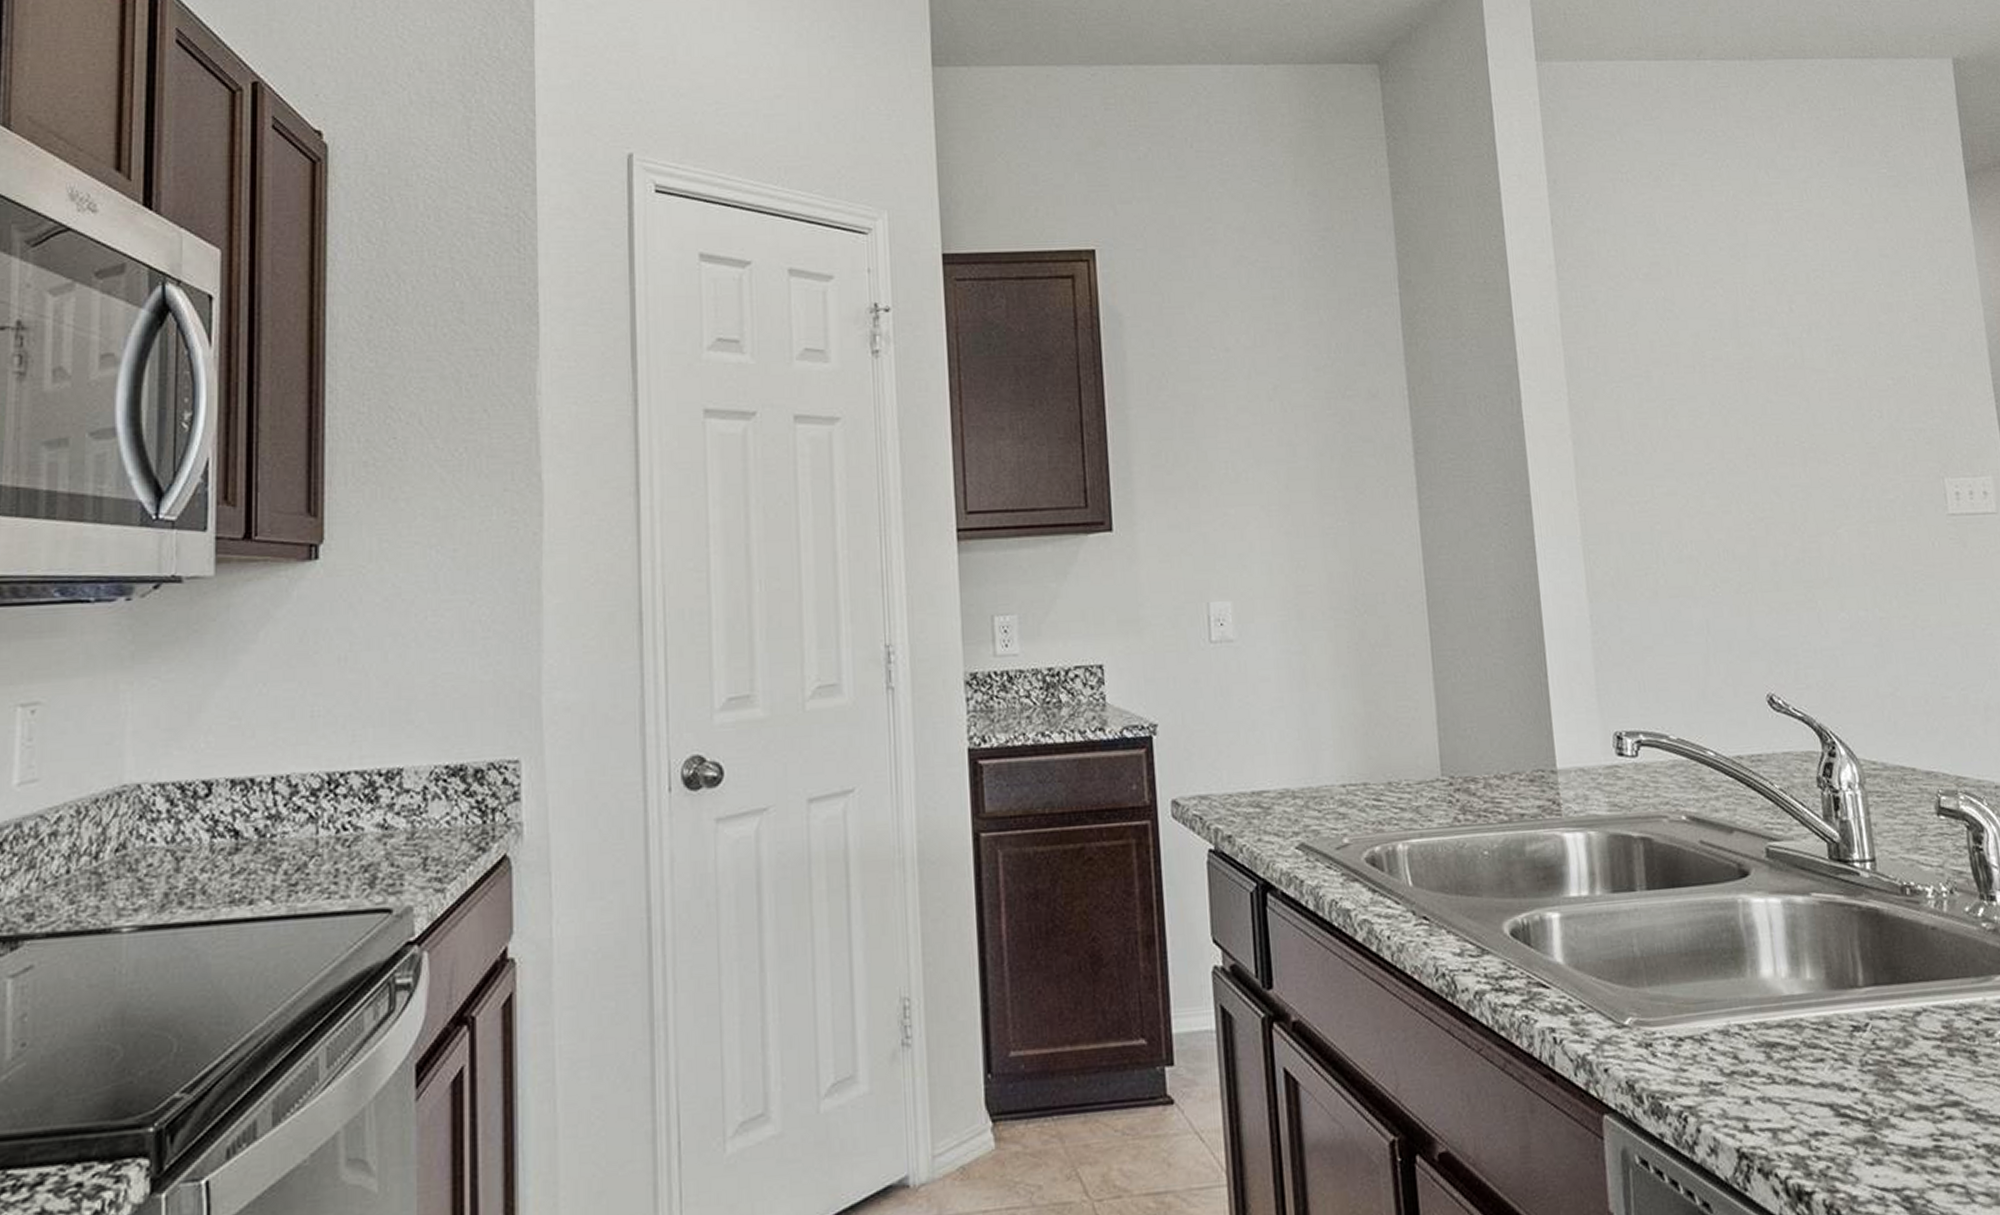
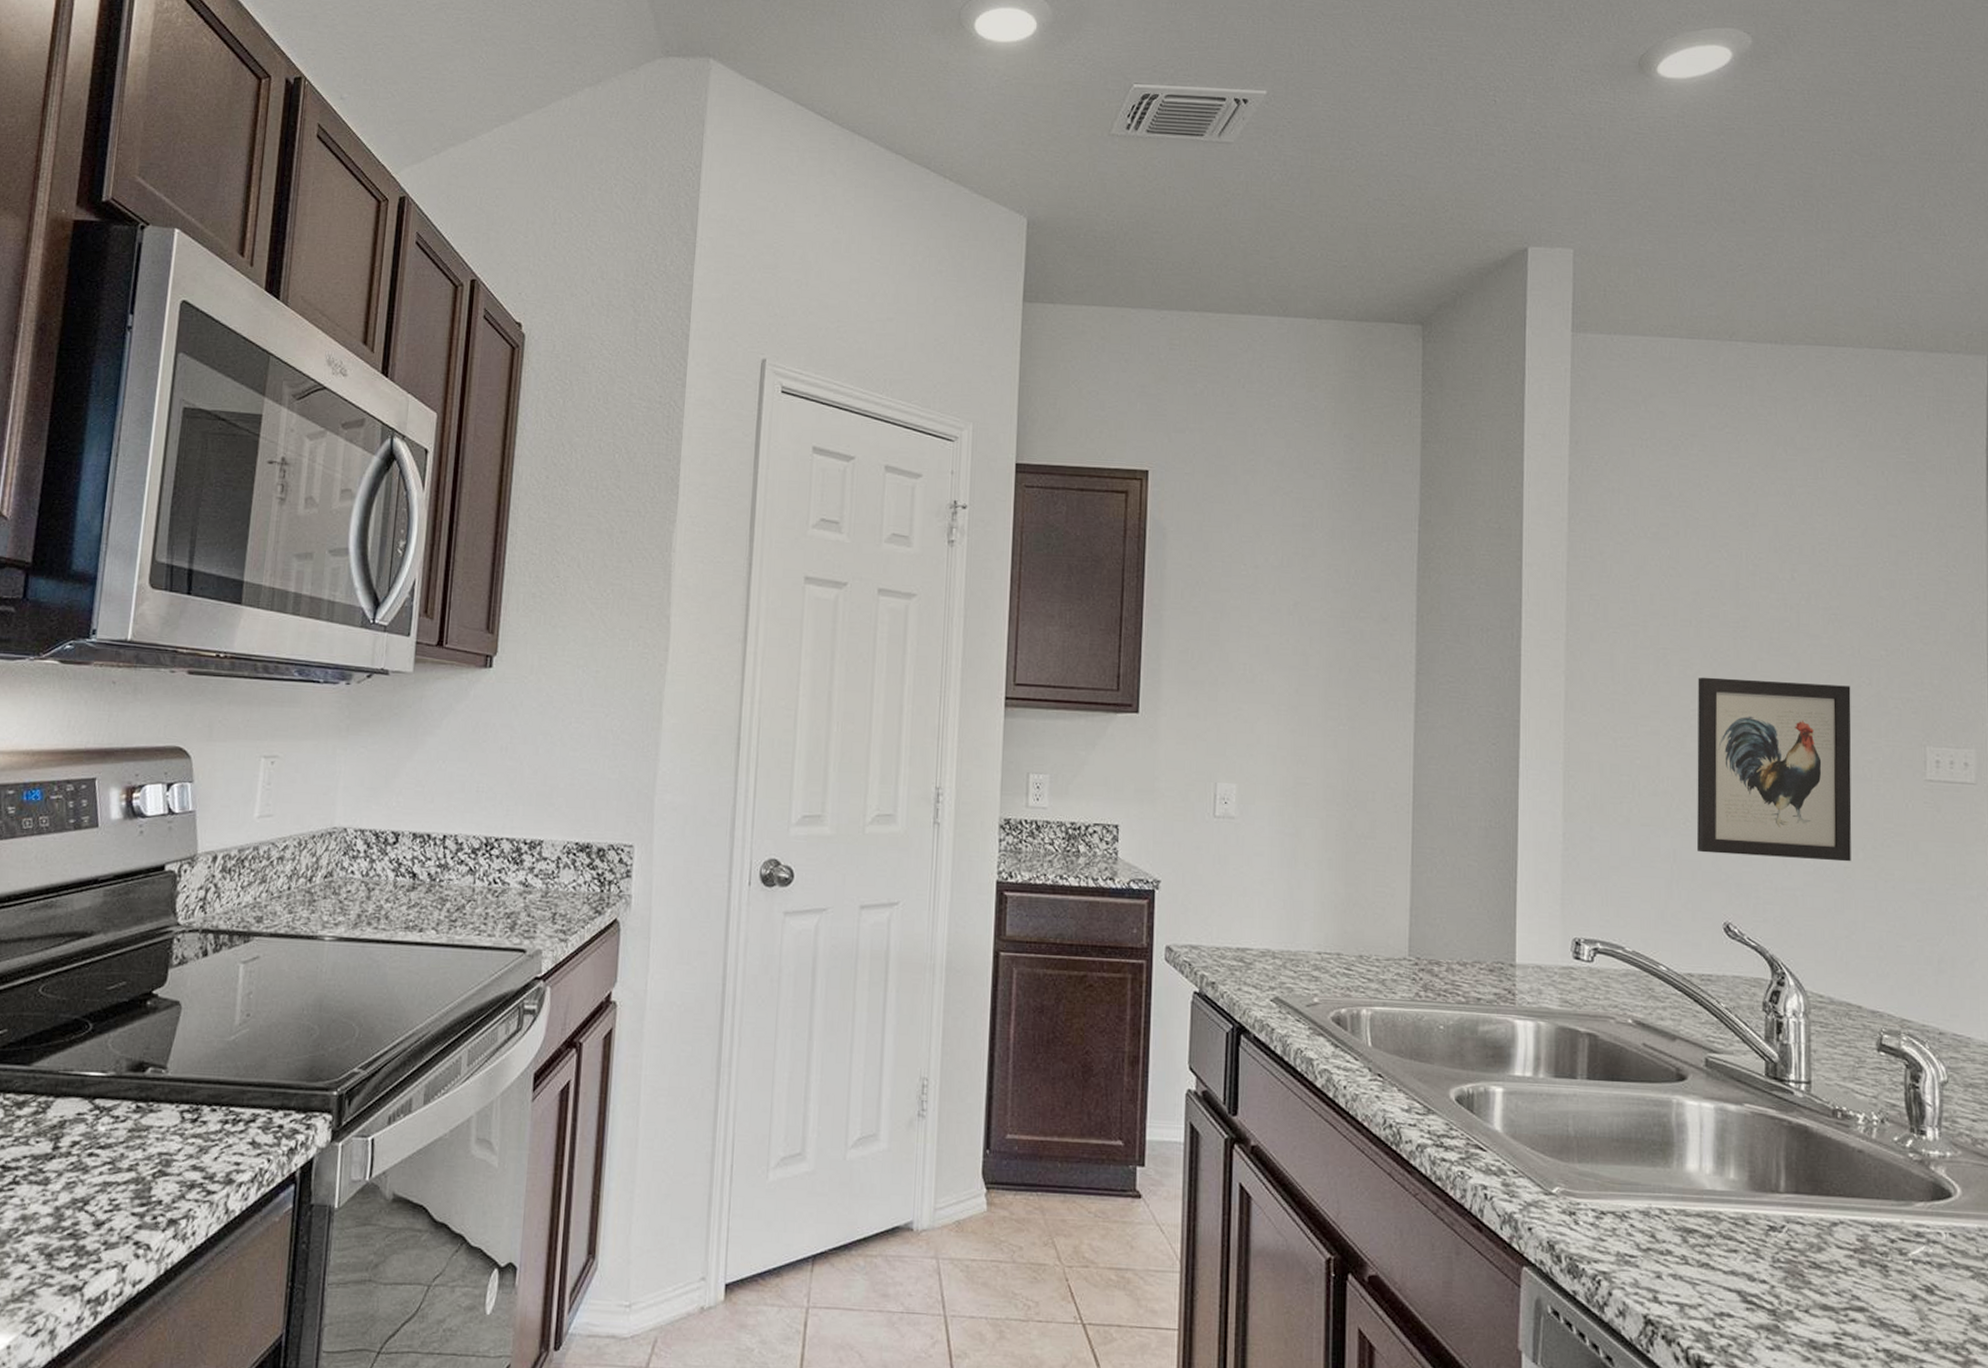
wall art: none [1708,421,1886,620] -> present [1697,677,1852,862]

